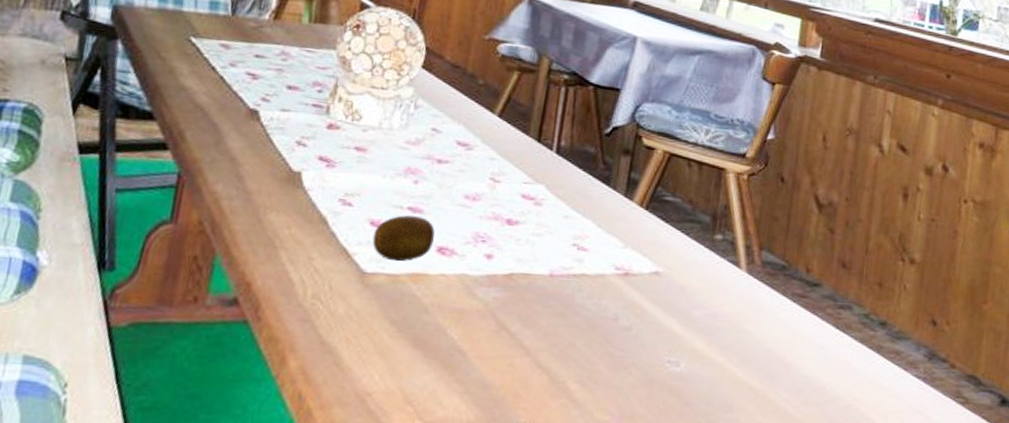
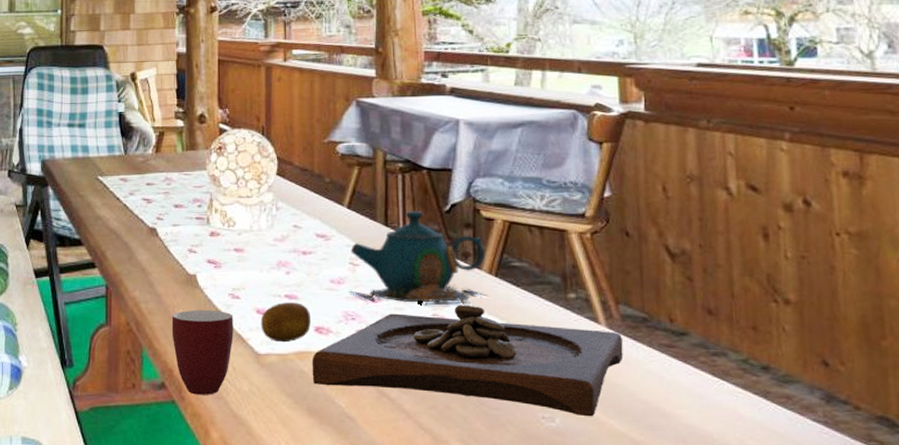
mug: none [257,213,341,317] -> present [171,309,234,395]
wooden tray: none [424,236,760,363] -> present [311,305,624,417]
teapot: none [485,128,639,236] -> present [350,211,489,306]

